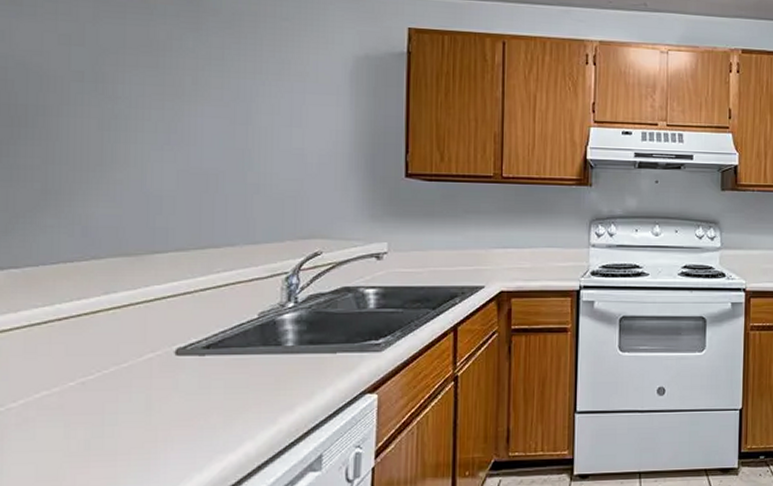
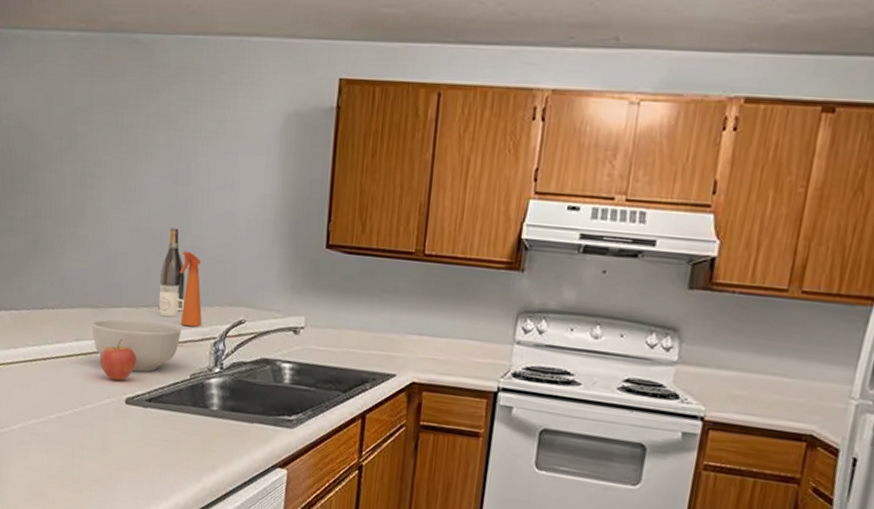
bowl: none [128,264,245,319] -> present [92,319,181,372]
fruit: none [139,286,188,332] -> present [99,339,136,381]
mug: none [215,230,249,257] -> present [158,291,185,317]
wine bottle: none [216,167,248,247] -> present [159,227,185,309]
spray bottle: none [240,189,271,265] -> present [179,251,202,328]

